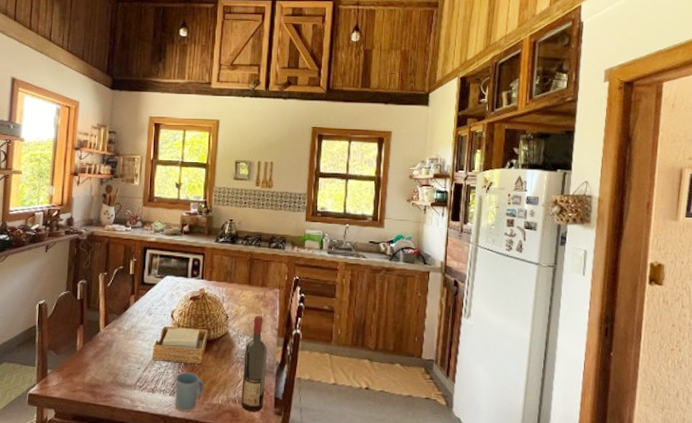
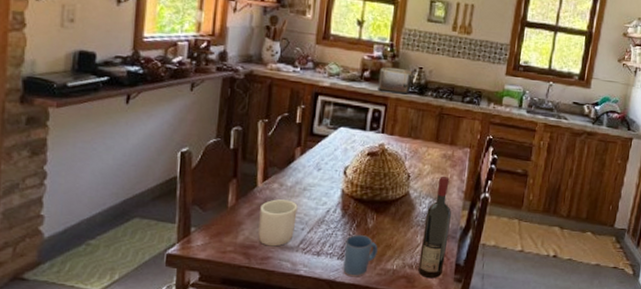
mug: none [102,342,134,385] -> present [258,199,298,247]
napkin holder: present [152,325,208,365] -> none [318,183,386,227]
toaster: none [196,221,227,244] -> present [378,66,415,95]

